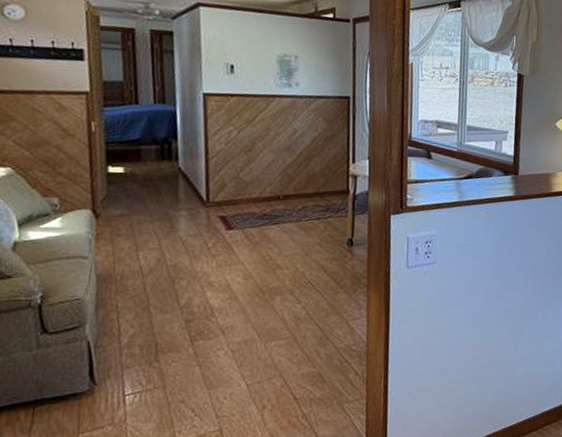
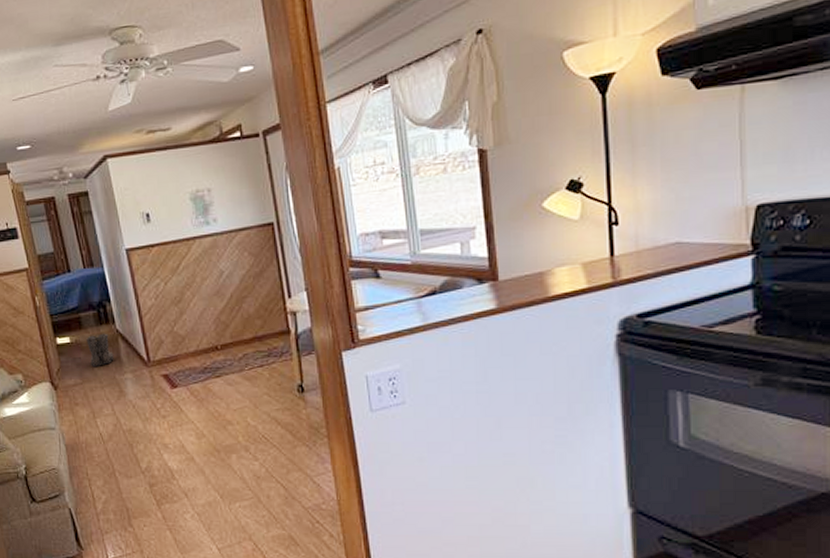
boots: none [142,168,171,201] -> present [86,333,114,368]

